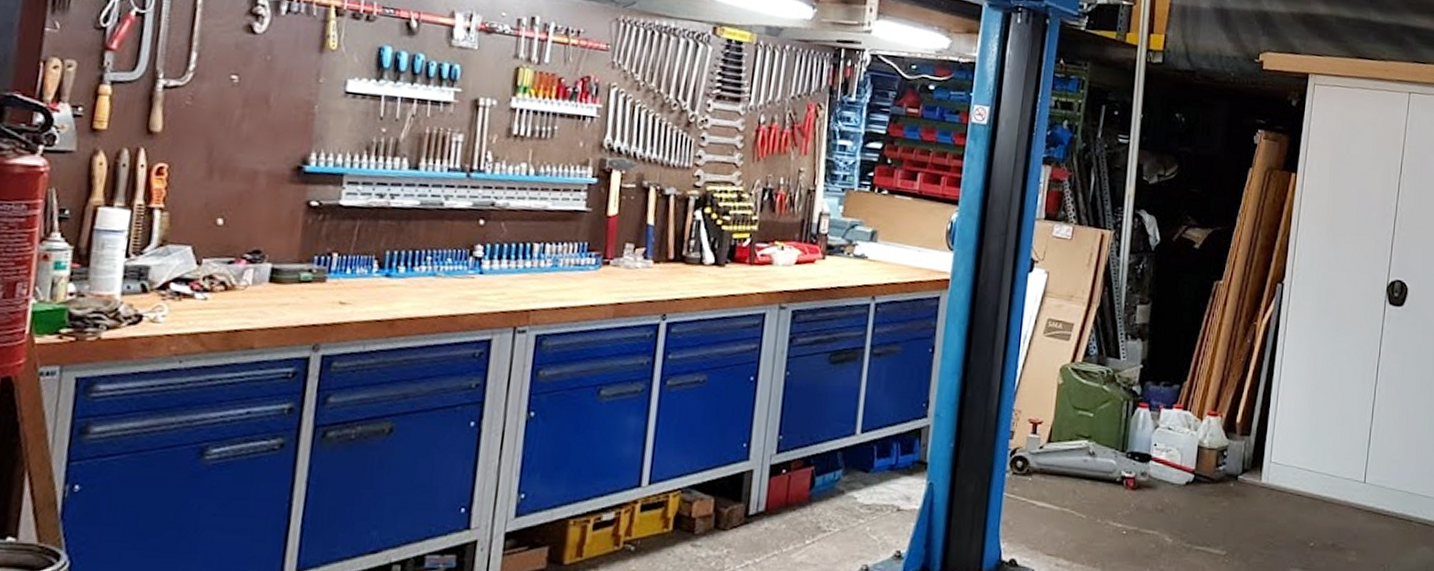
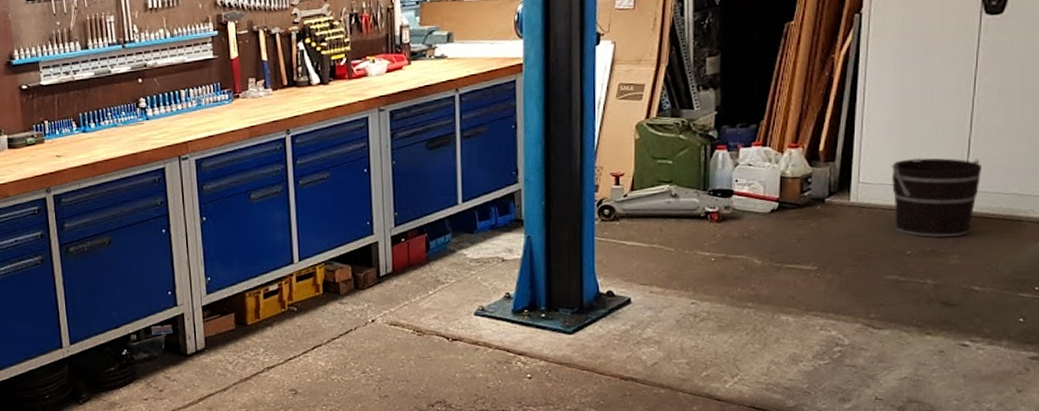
bucket: none [1300,442,1381,532] -> present [891,158,983,238]

